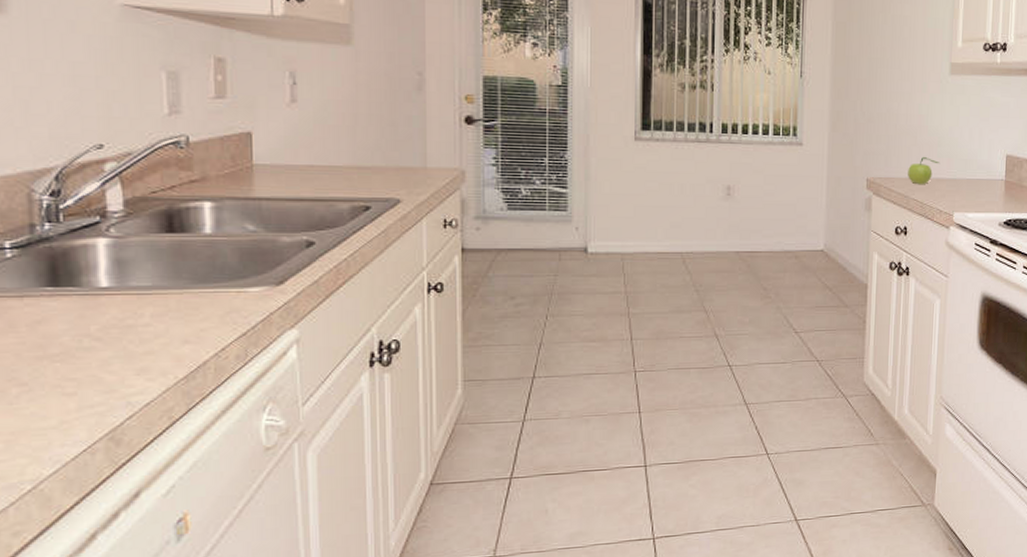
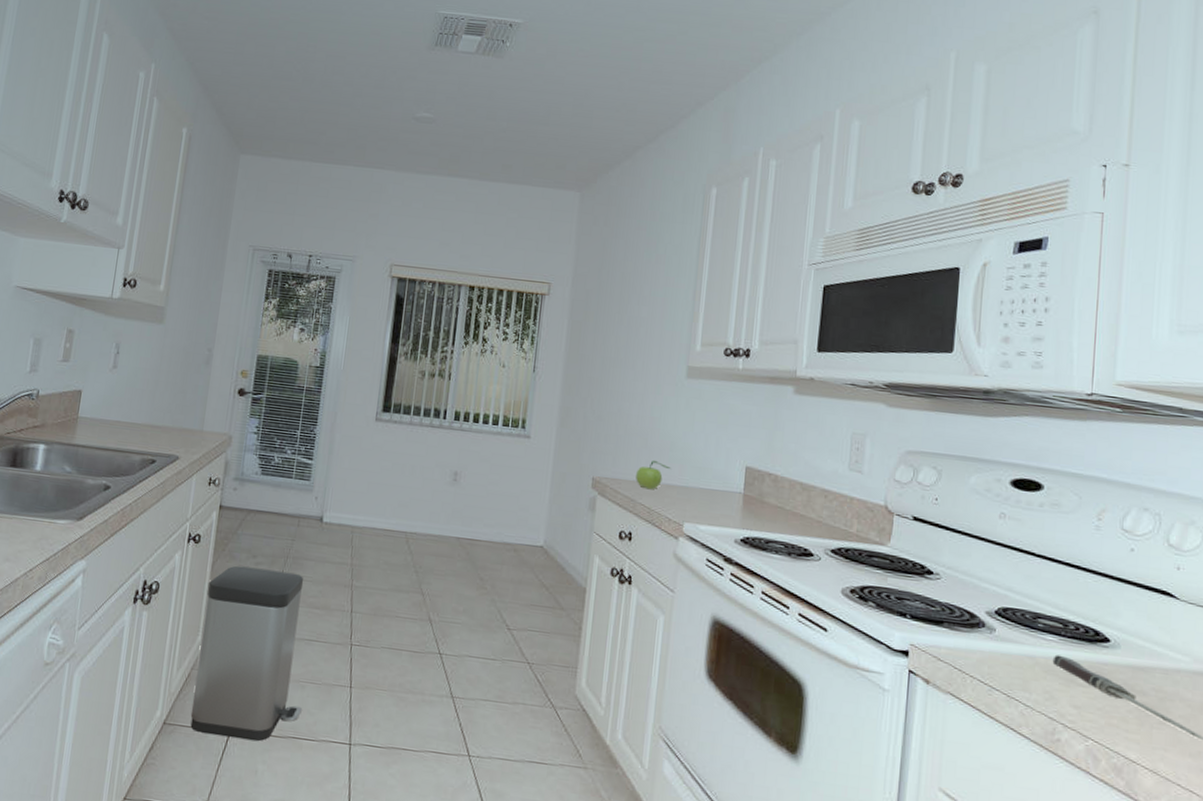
pedal bin: none [460,309,590,485] -> present [190,565,303,741]

